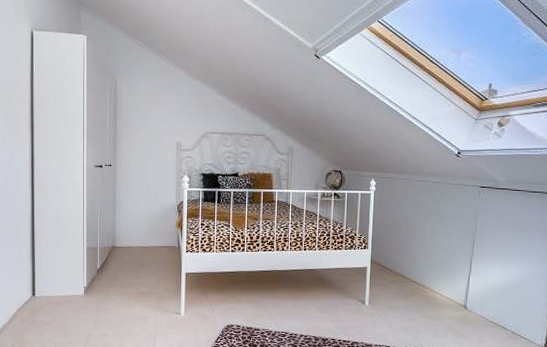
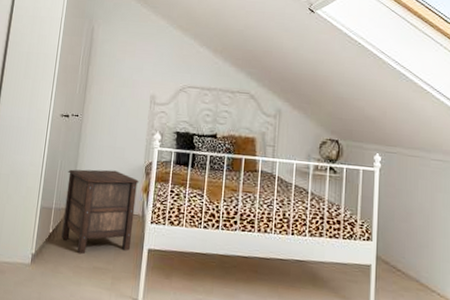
nightstand: none [108,211,173,283] -> present [61,169,139,255]

